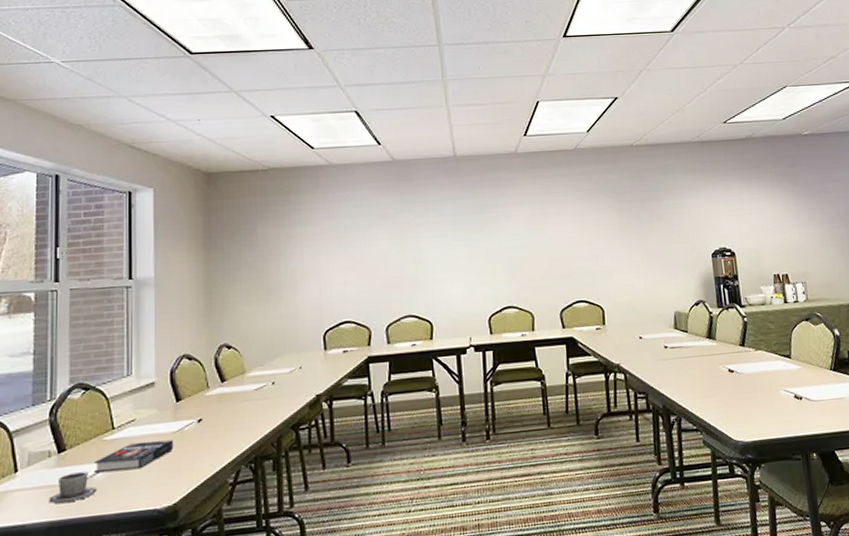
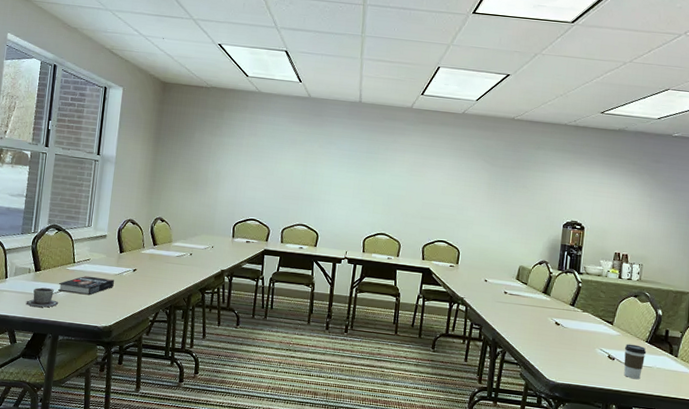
coffee cup: none [809,375,835,417] -> present [623,343,647,380]

